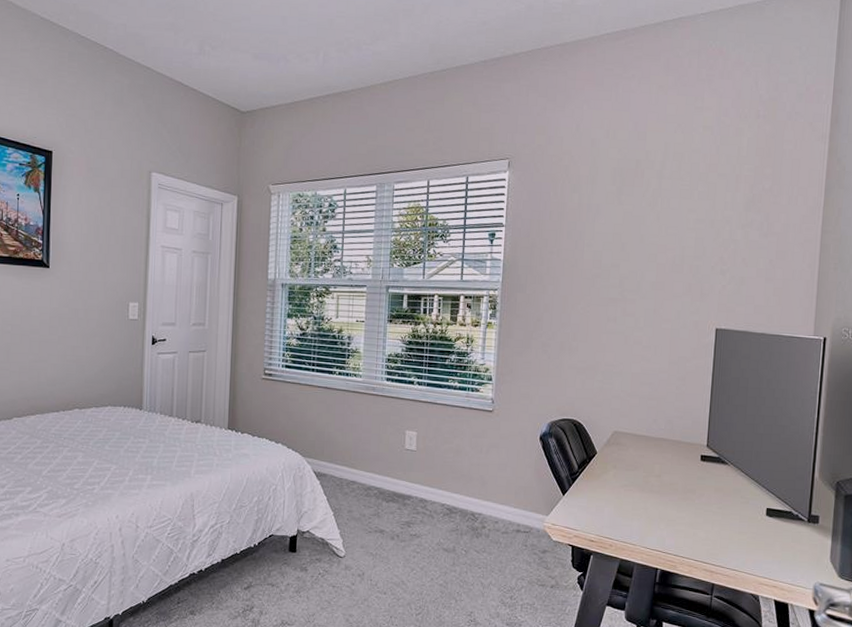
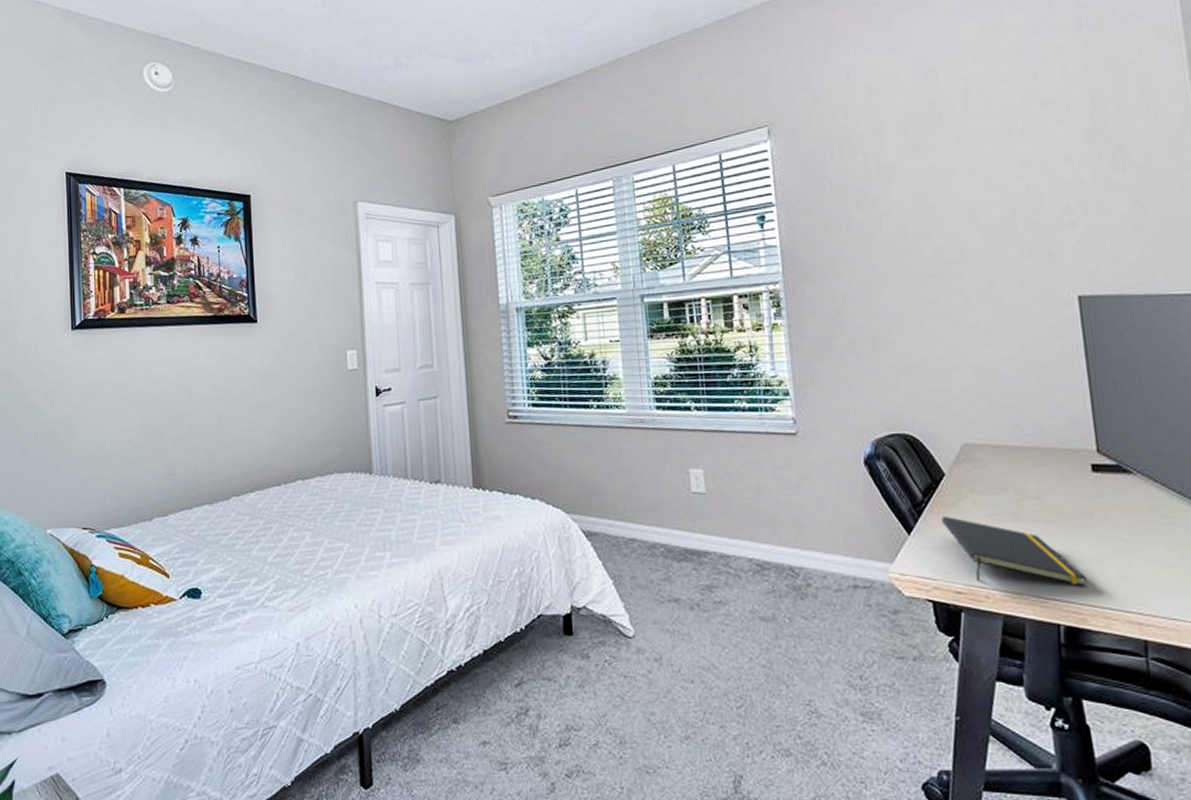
notepad: none [589,483,682,543] -> present [942,515,1086,586]

